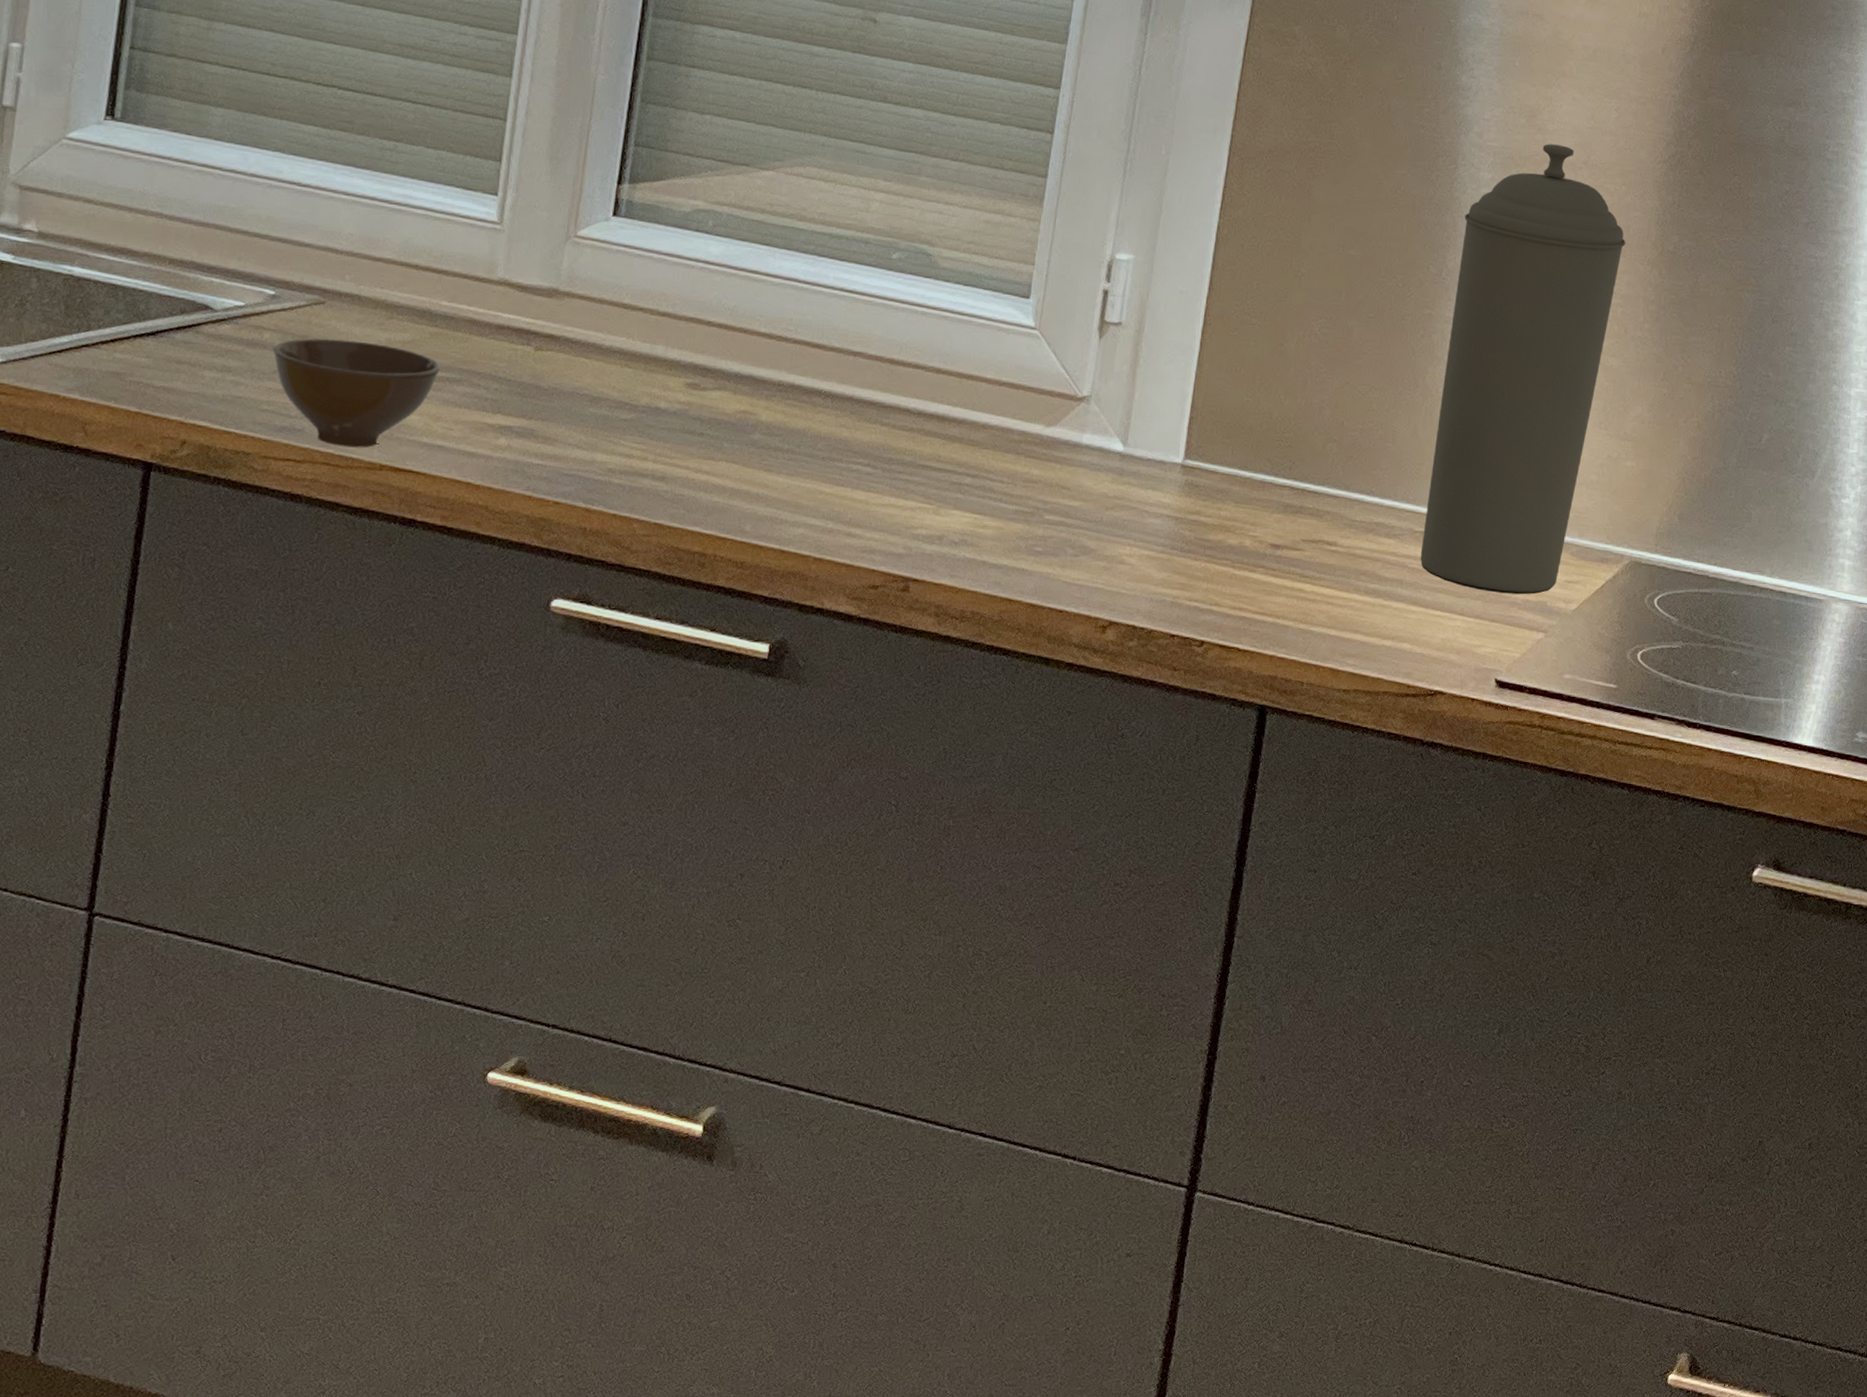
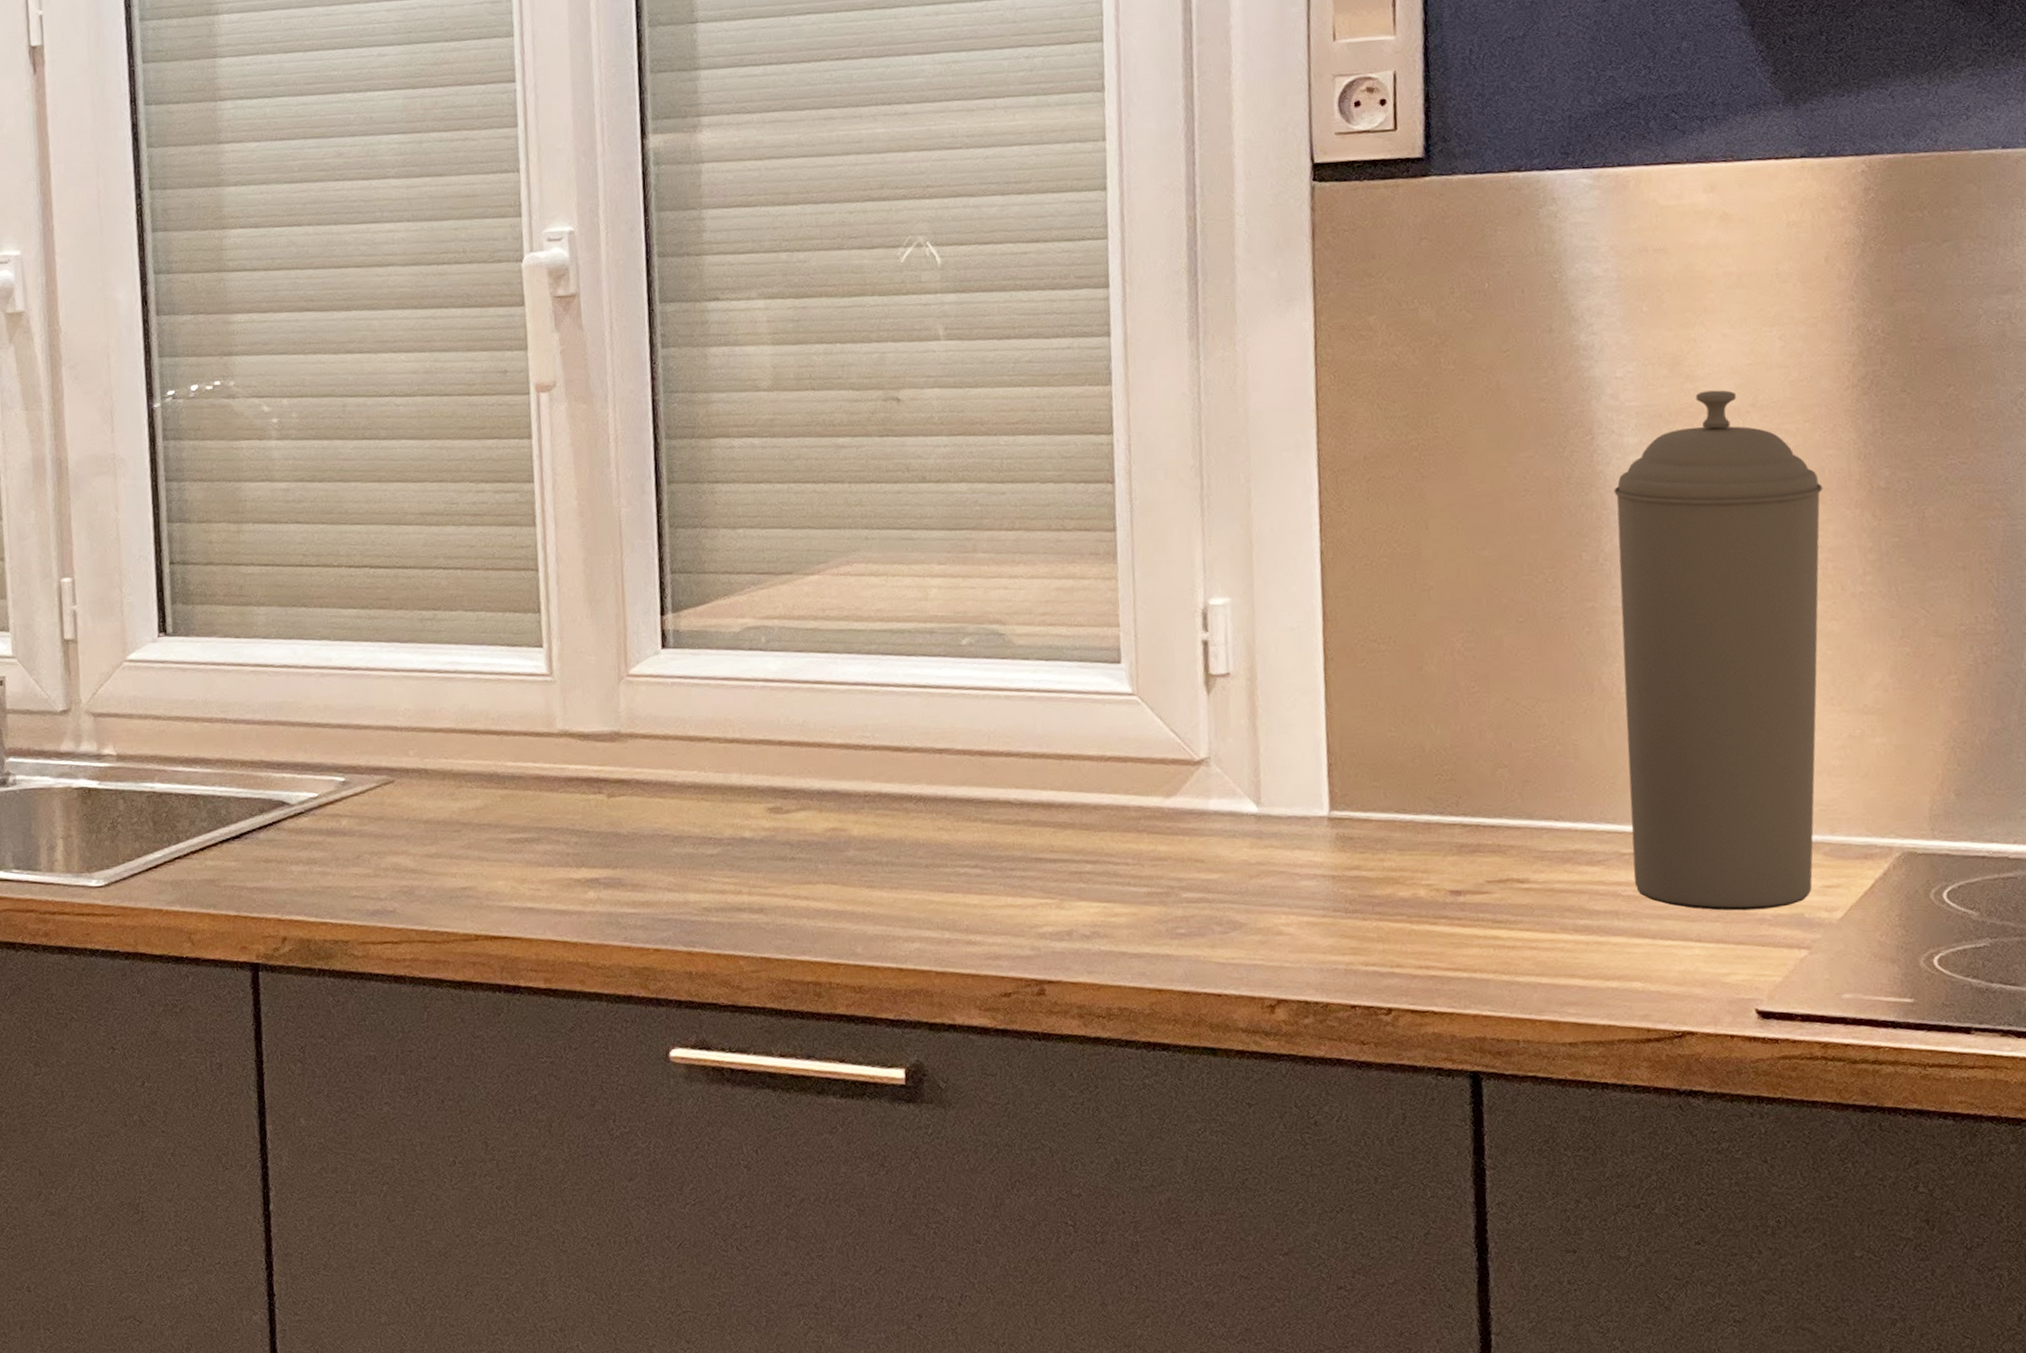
bowl: present [273,338,441,448] -> none [352,814,518,923]

